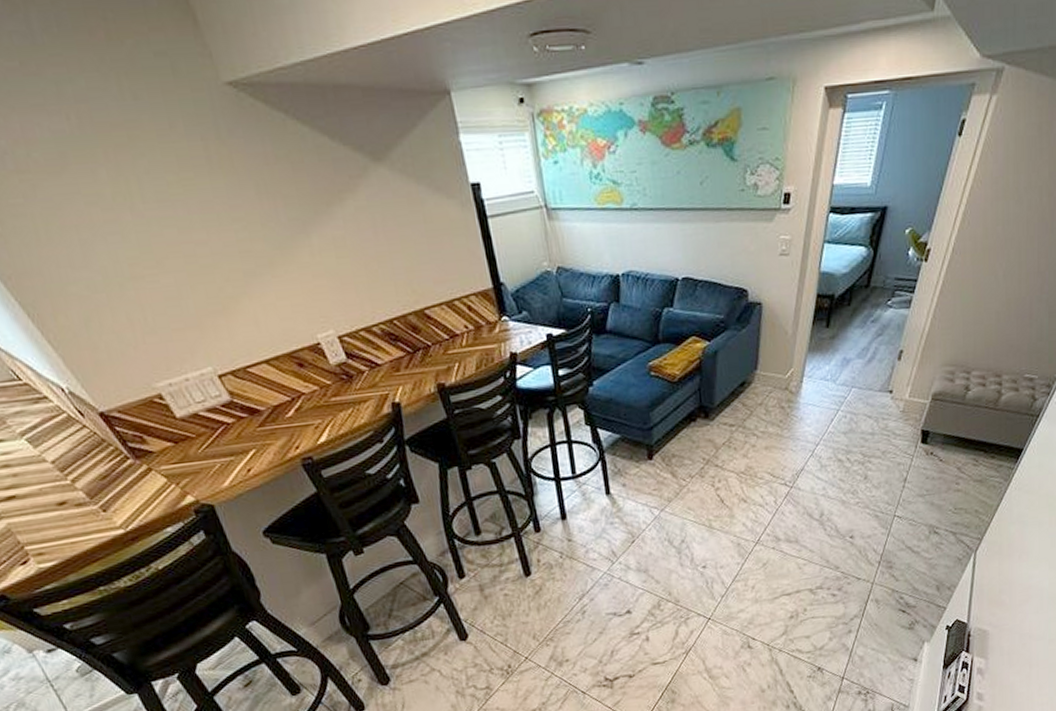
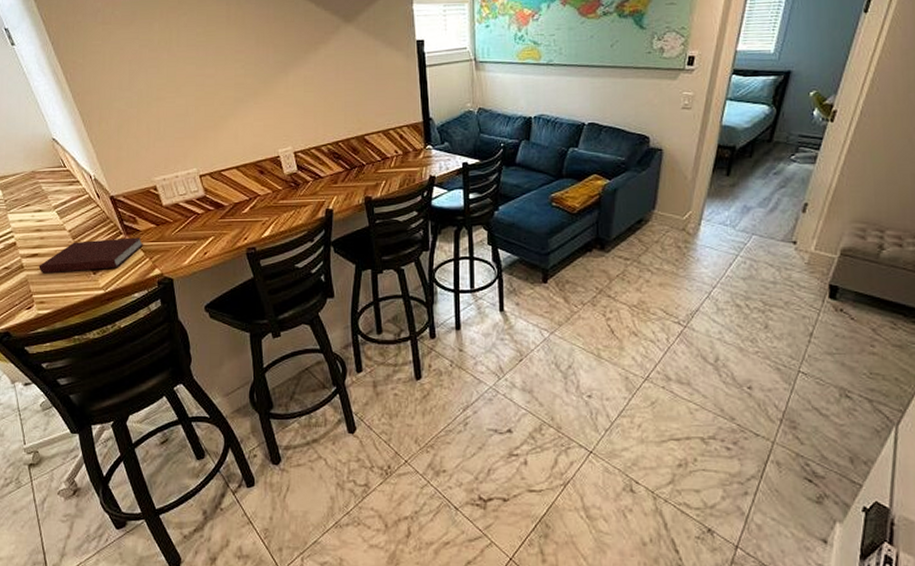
notebook: none [21,460,164,520] -> present [38,237,144,274]

